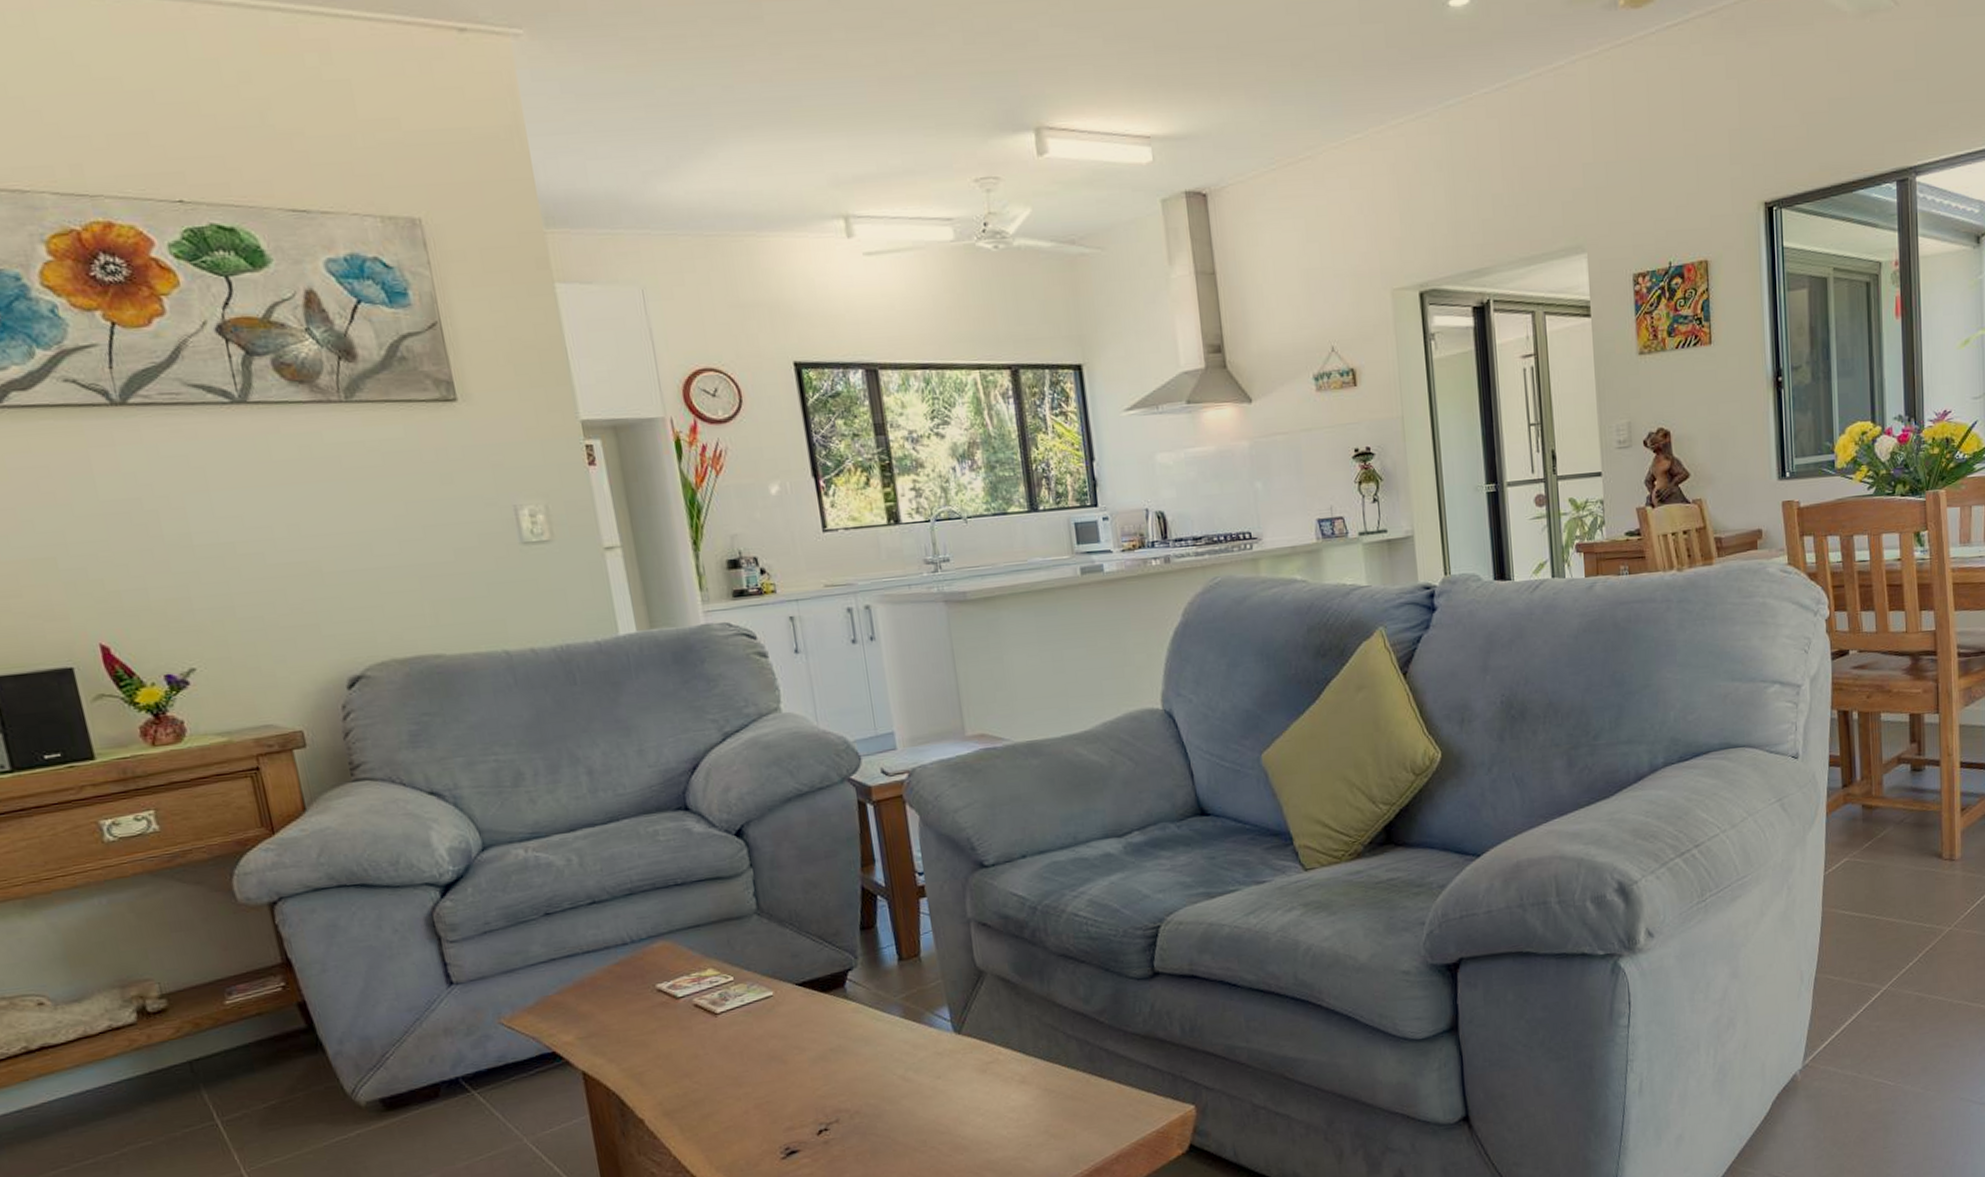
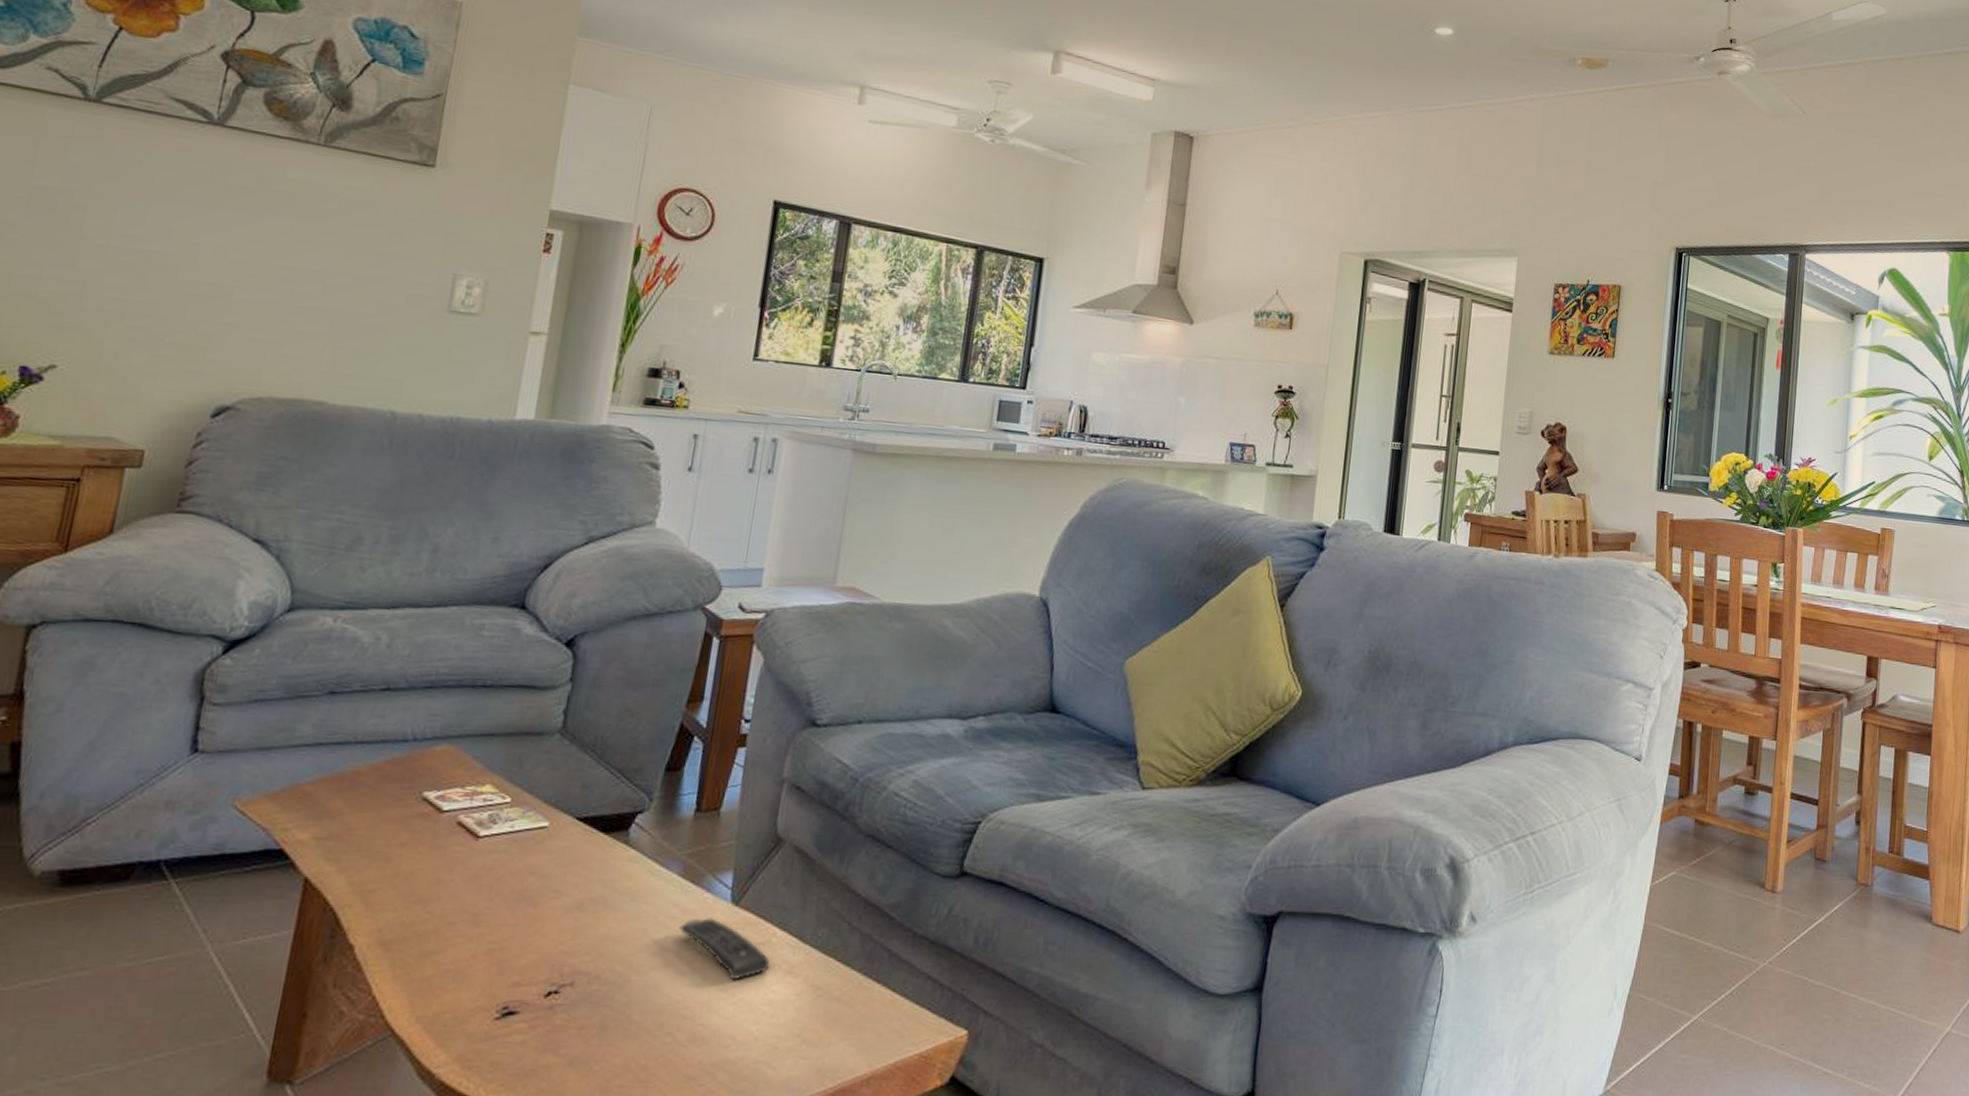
remote control: none [915,1048,1004,1097] -> present [679,918,771,981]

